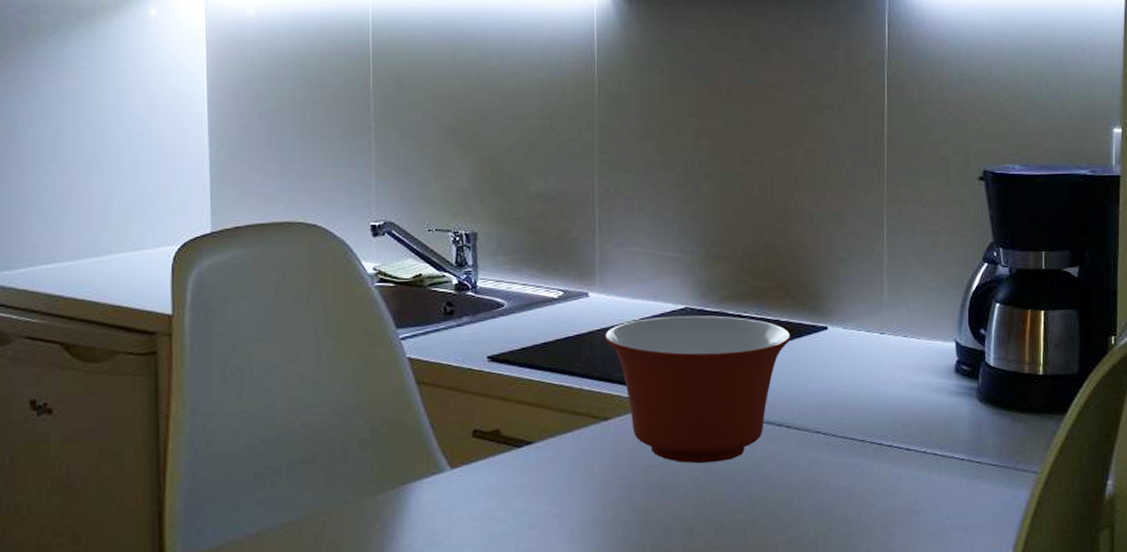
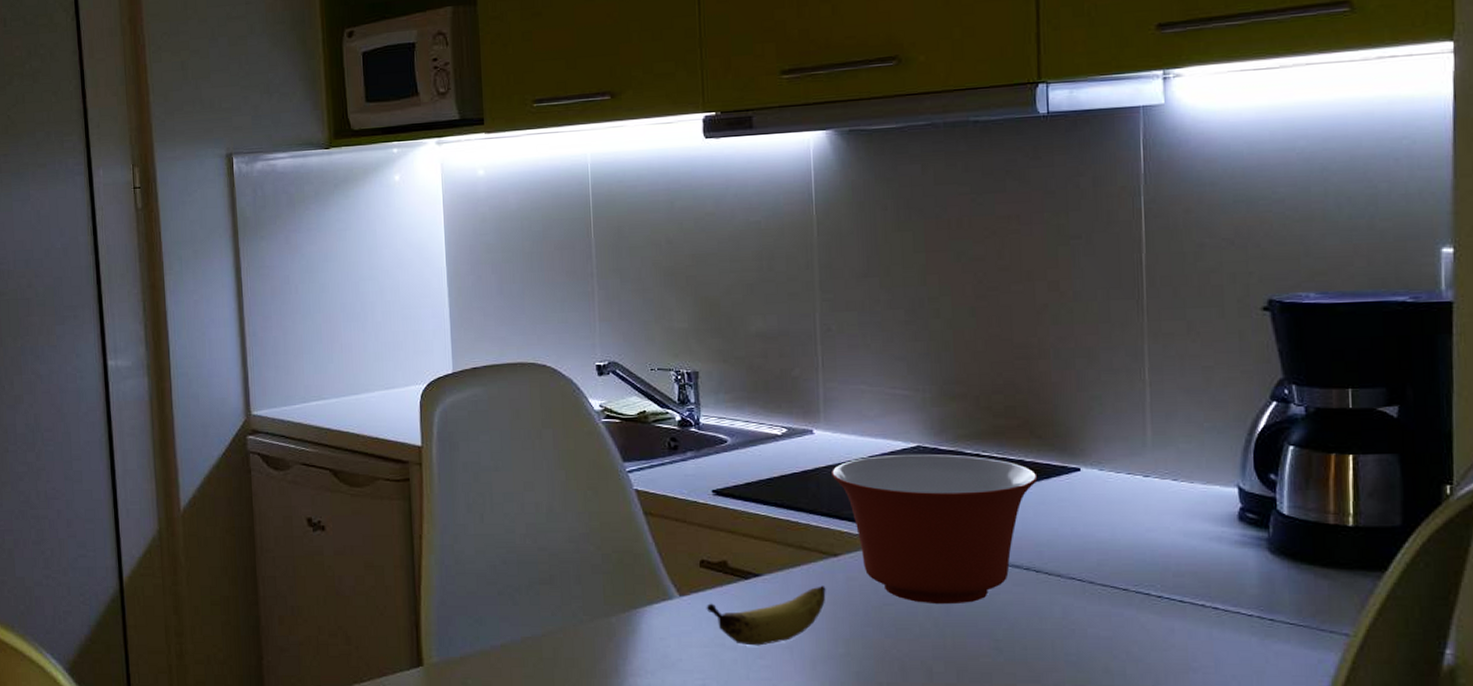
banana: none [477,450,596,516] -> present [706,586,826,646]

